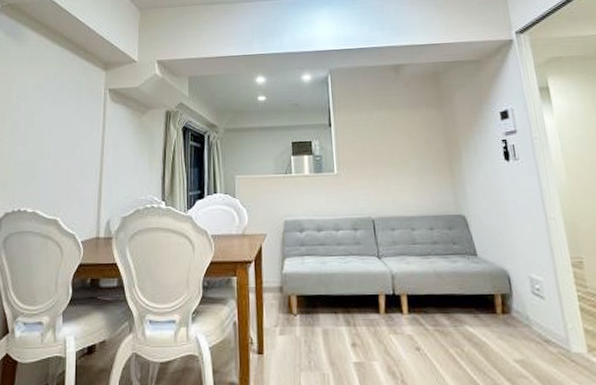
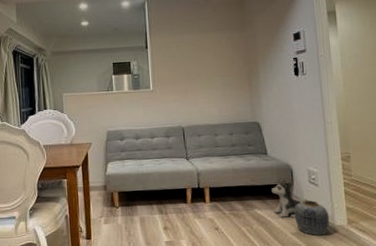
plush toy: none [483,288,532,340] -> present [270,179,307,218]
vase: none [515,316,564,365] -> present [294,199,329,235]

